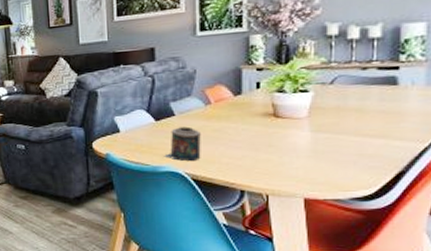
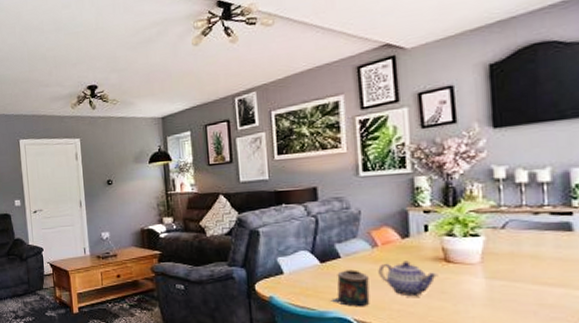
teapot: none [210,117,267,151] -> present [378,261,438,297]

